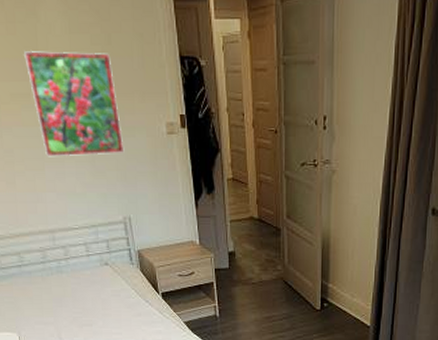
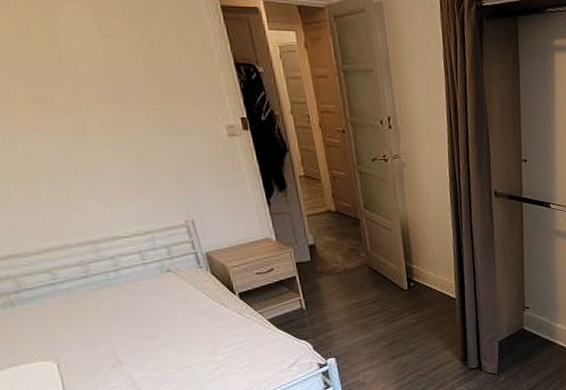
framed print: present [24,51,125,157] -> none [42,54,180,164]

